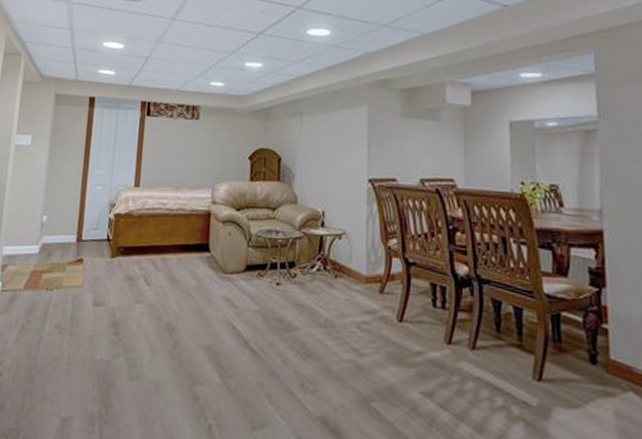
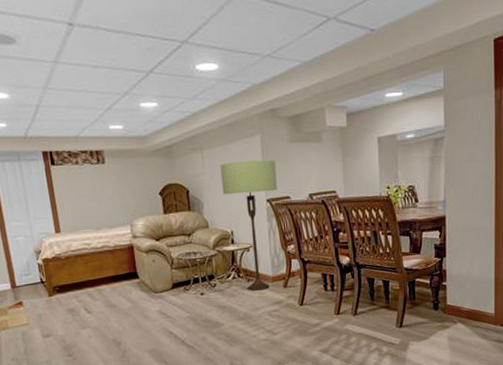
floor lamp: none [318,132,382,292] -> present [220,159,277,291]

